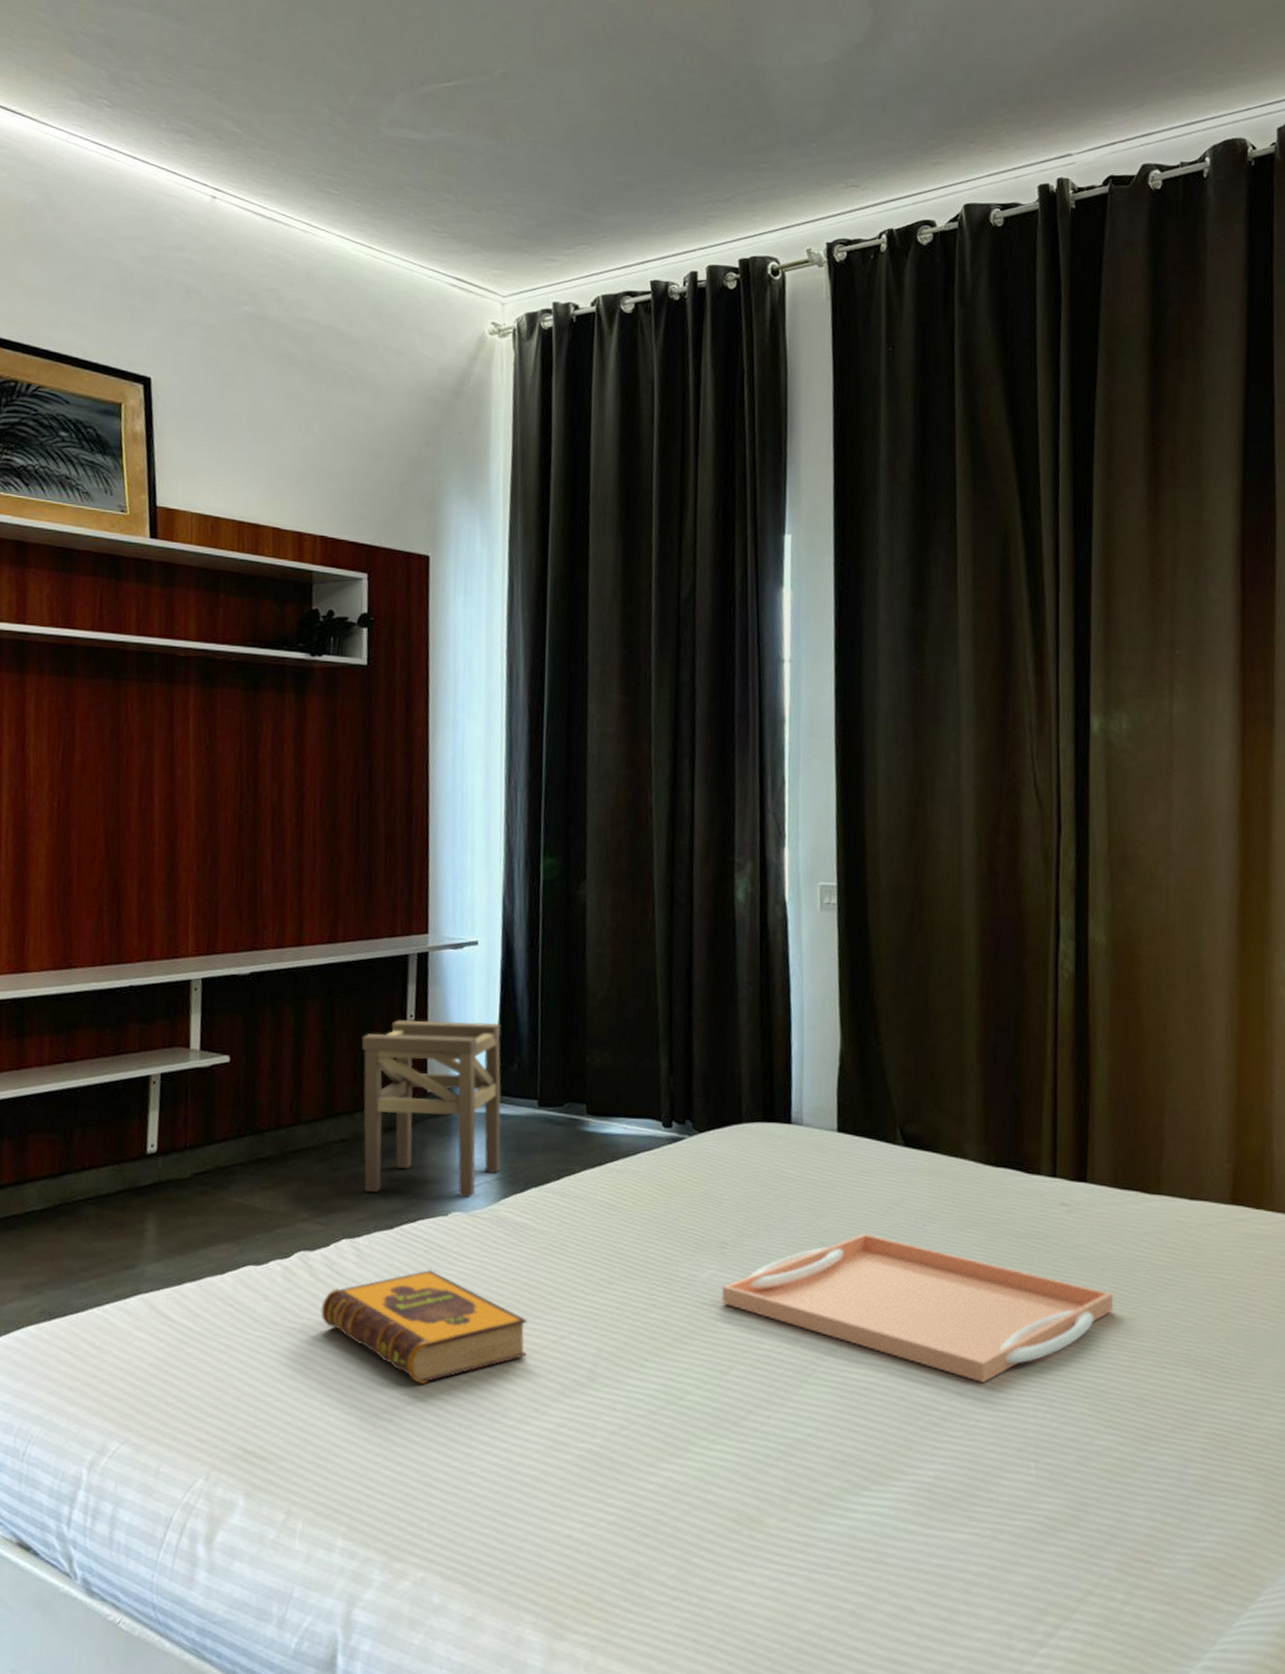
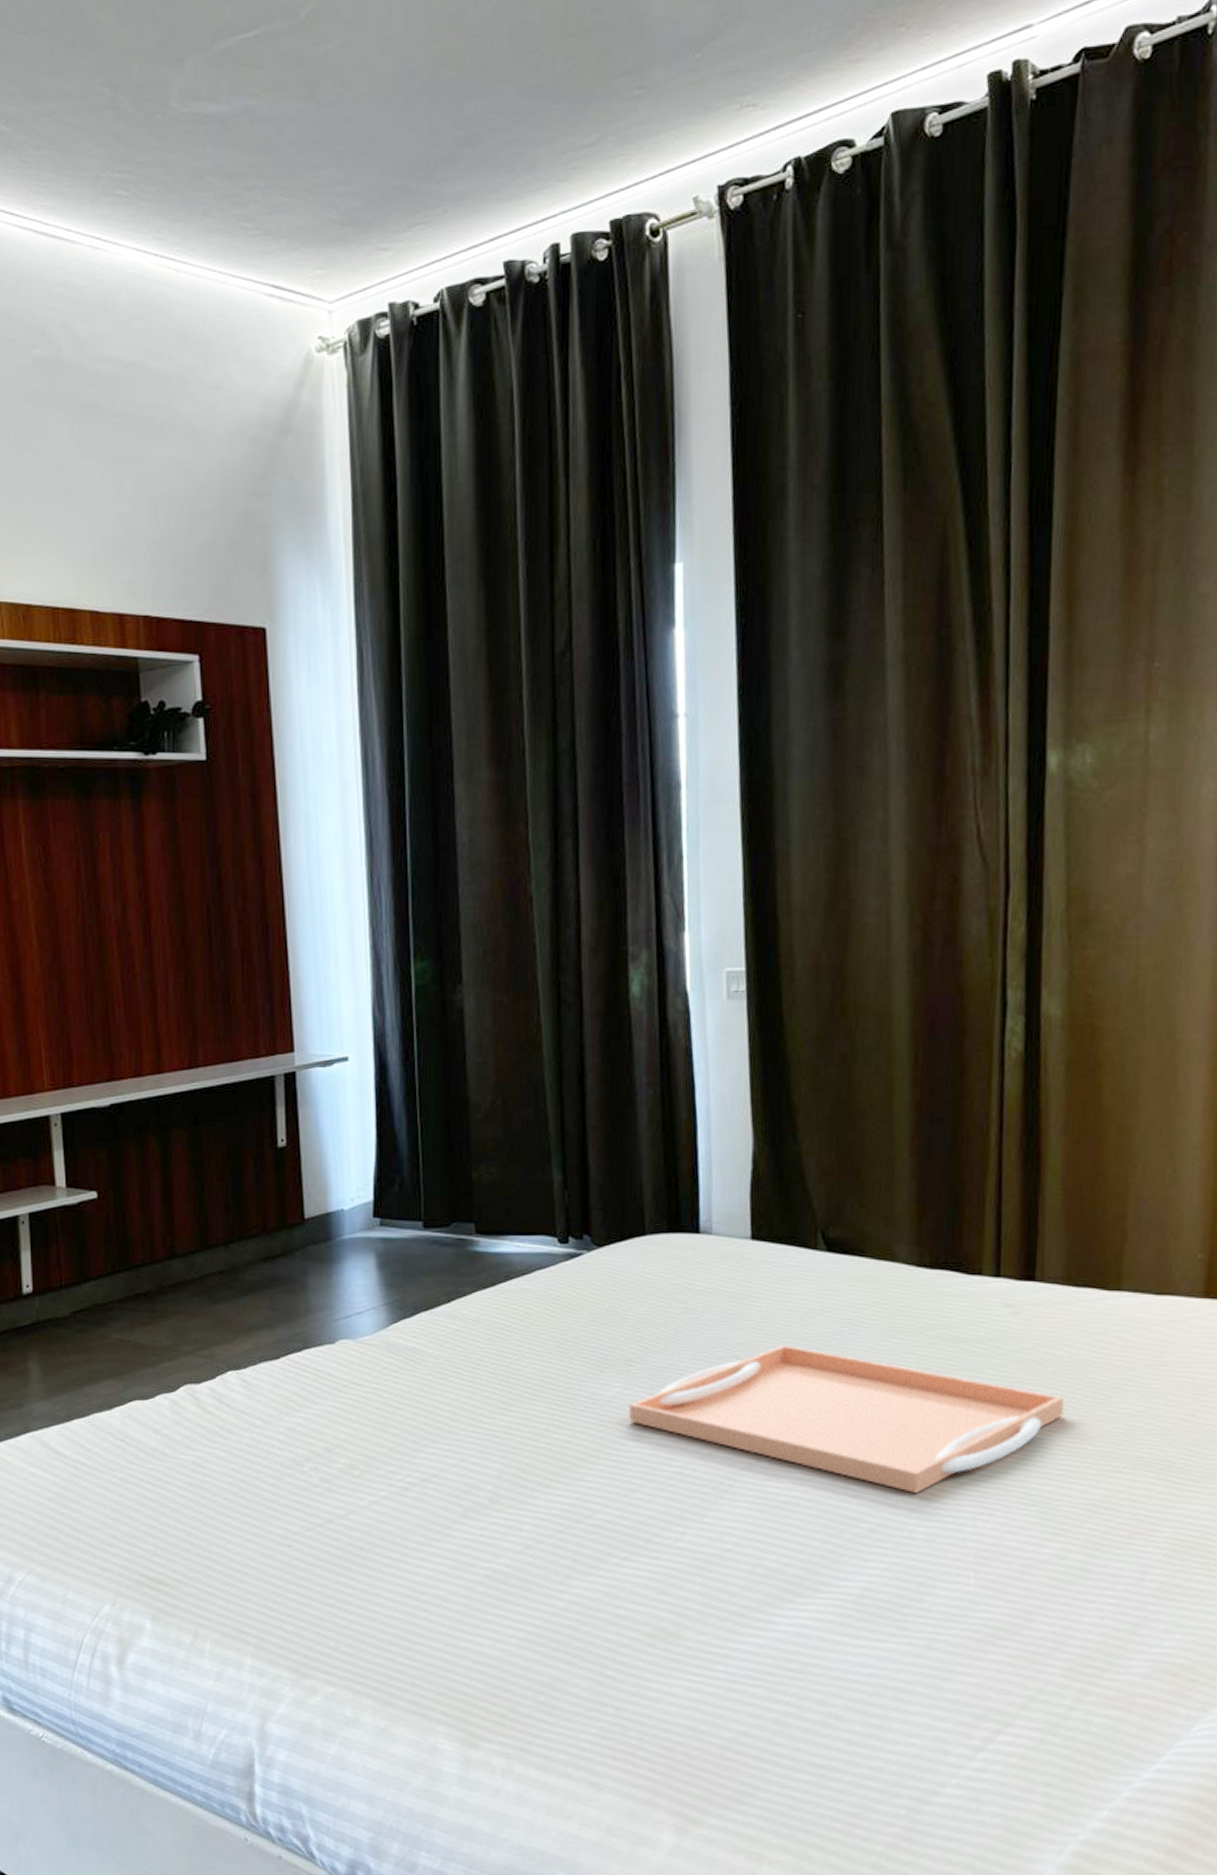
hardback book: present [321,1270,528,1385] -> none [212,1398,425,1511]
stool: present [361,1020,502,1198] -> none [232,1142,387,1325]

